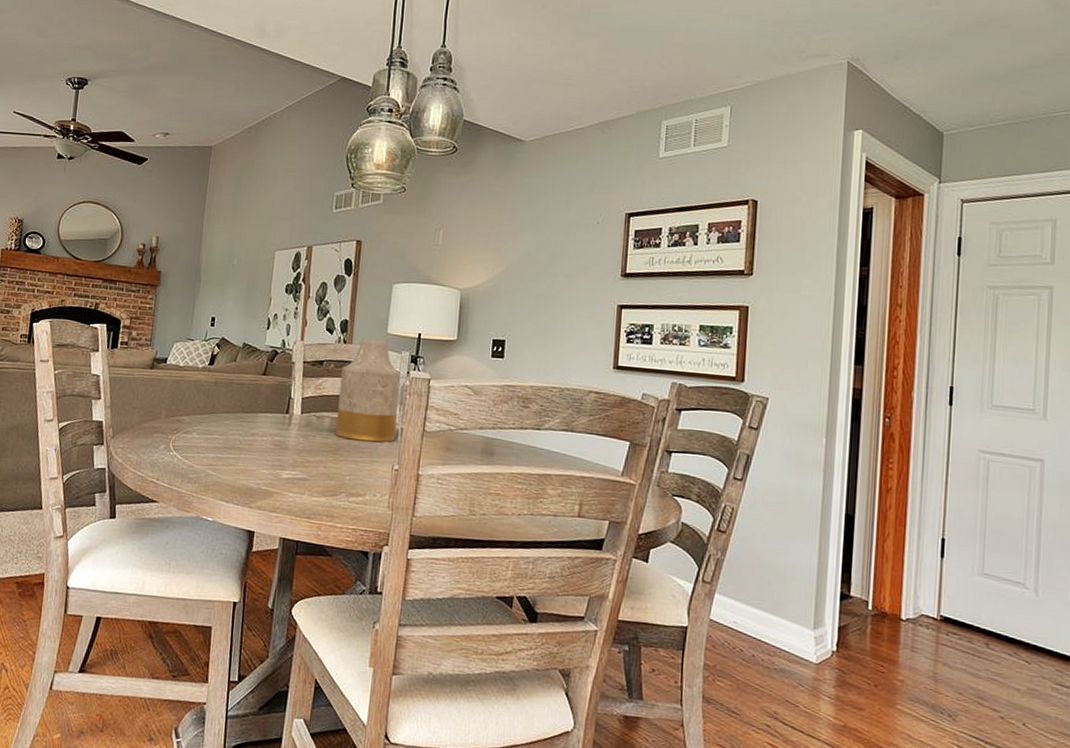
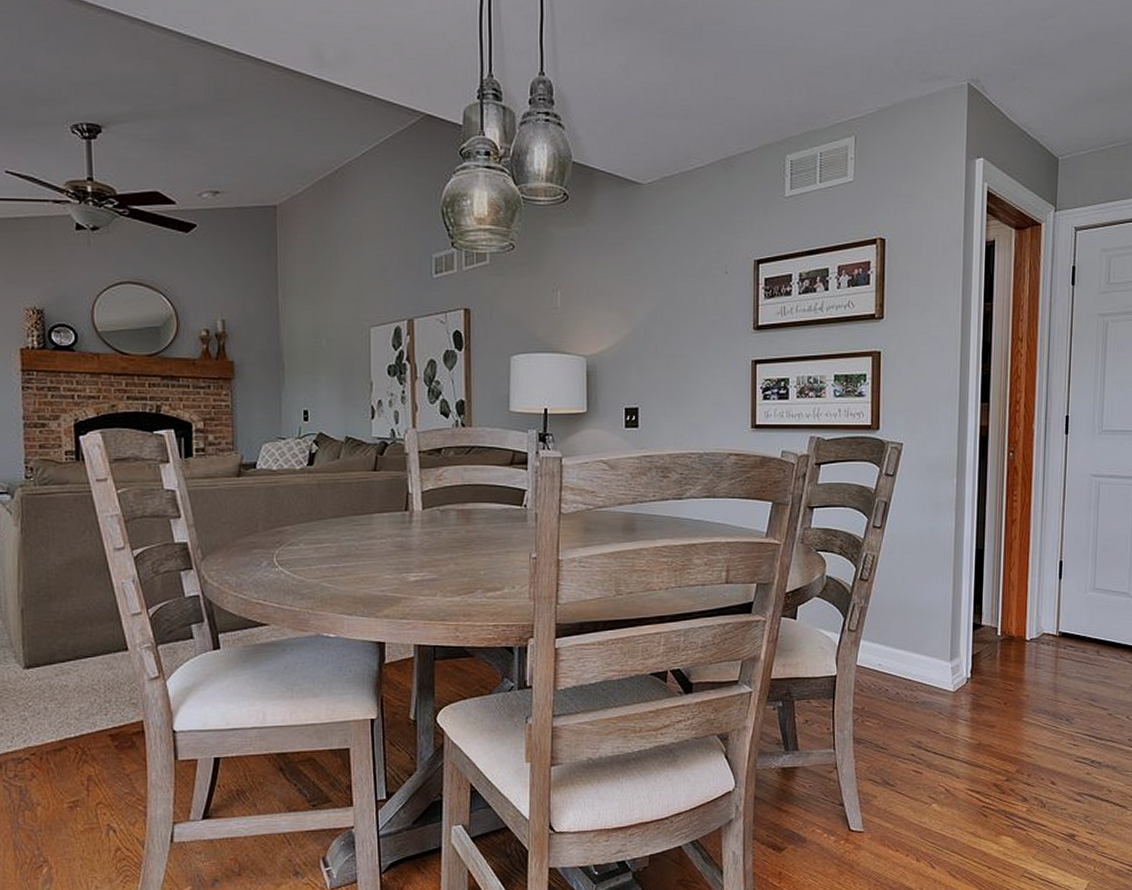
vase: present [336,338,402,443] -> none [463,419,531,531]

